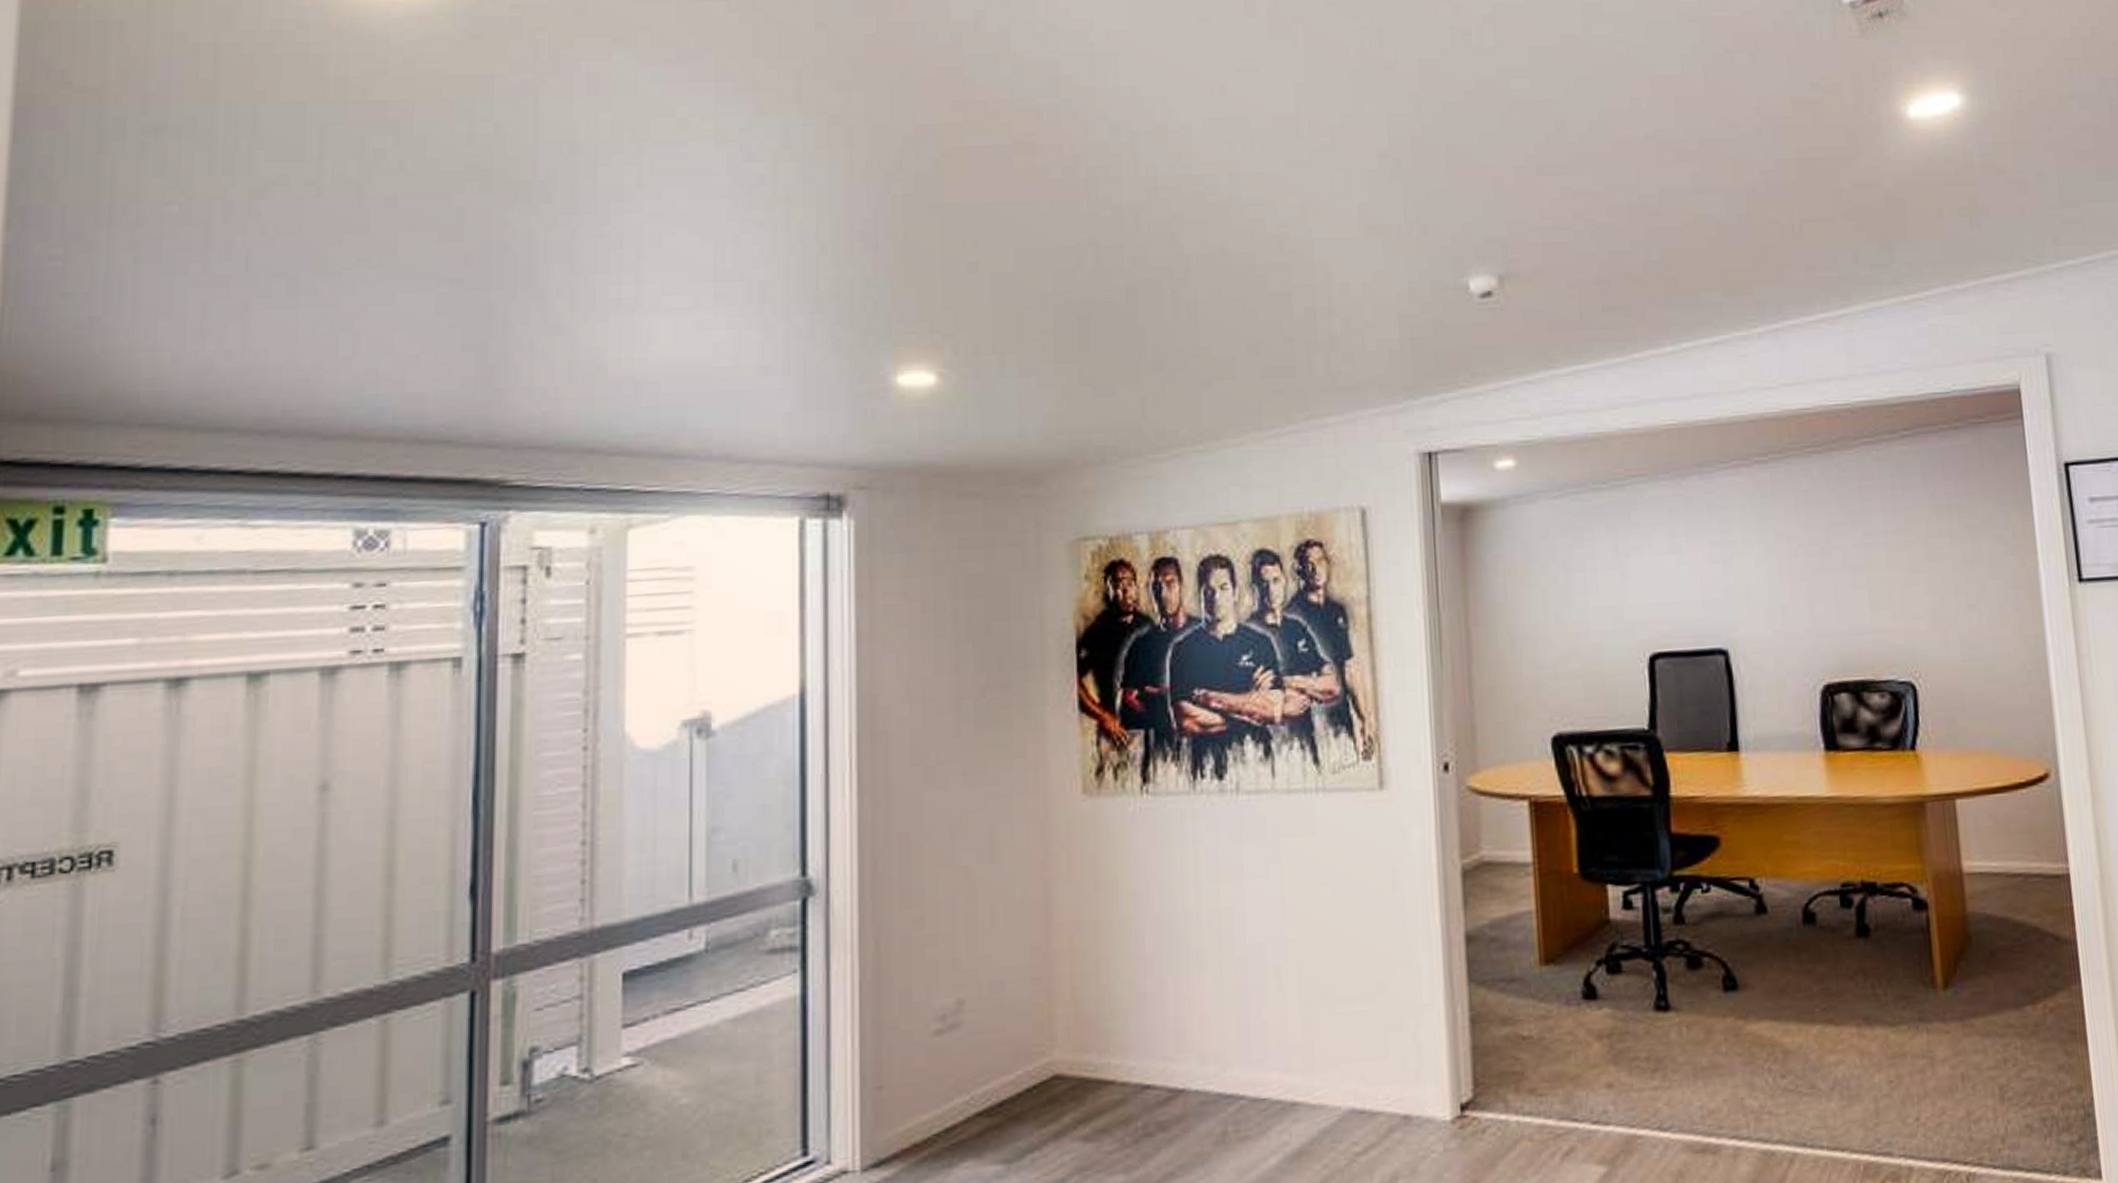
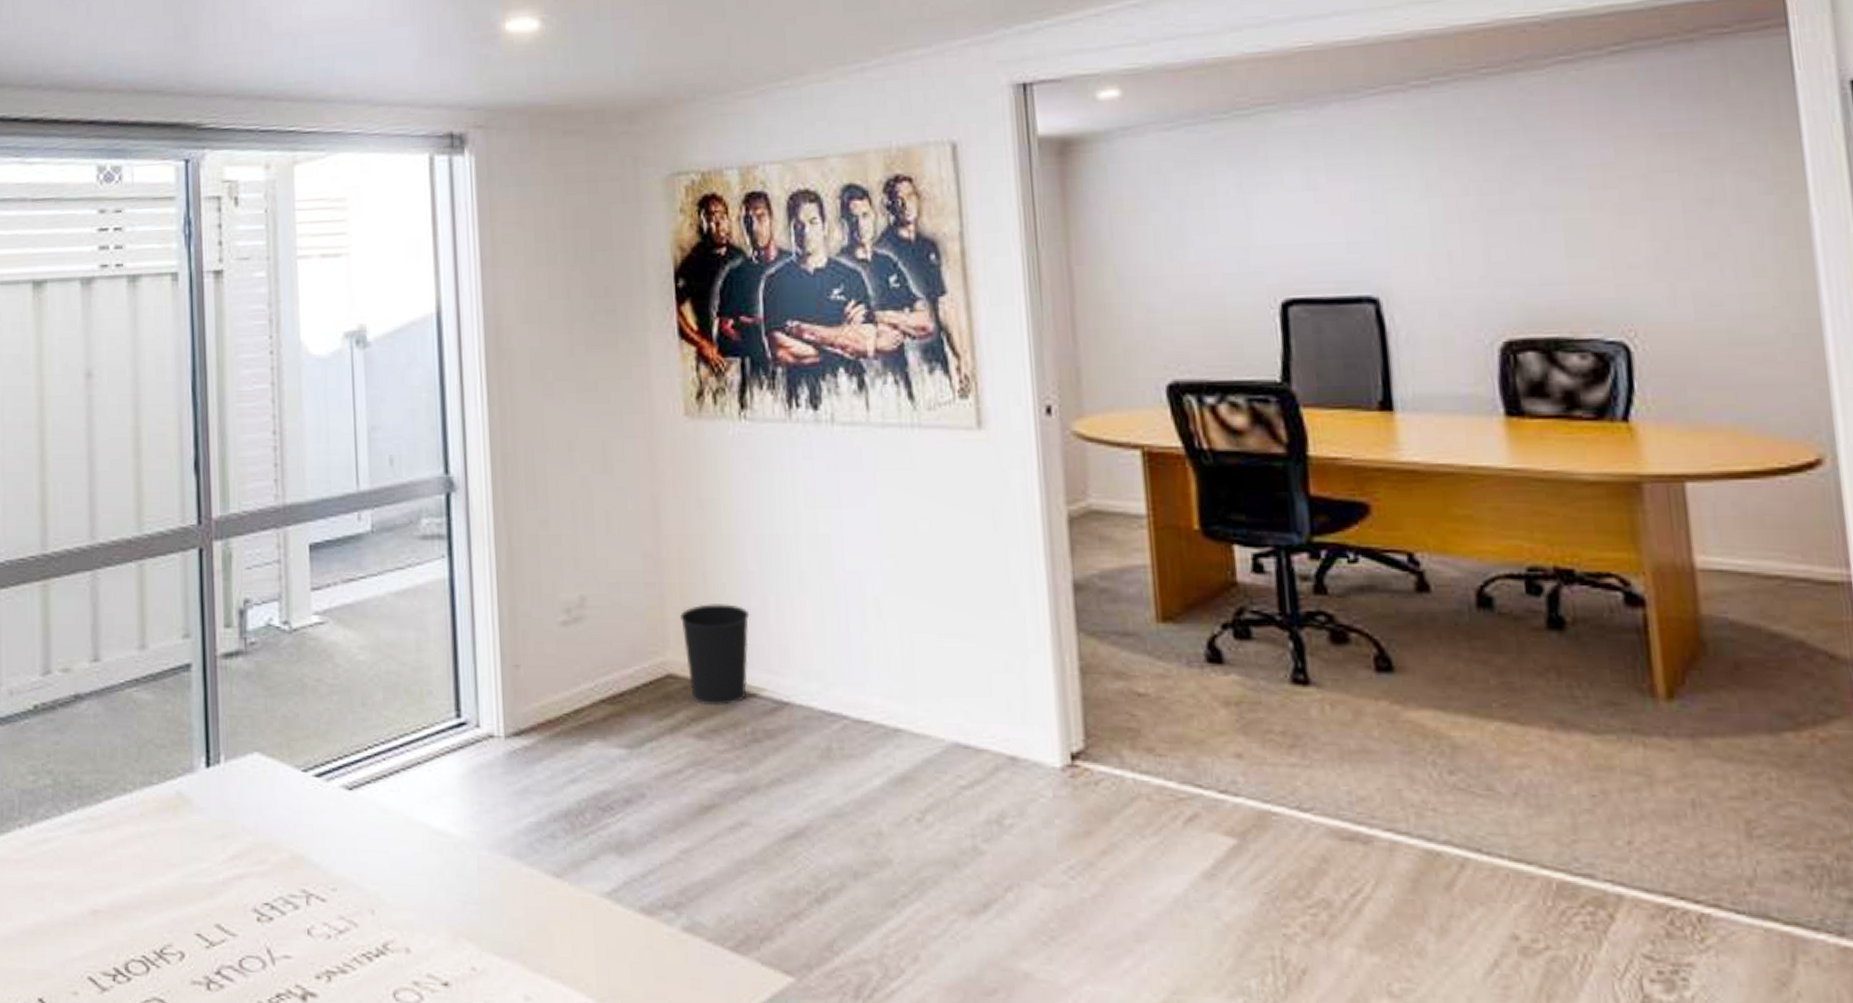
wastebasket: none [1070,991,1146,1104] -> present [680,604,750,707]

